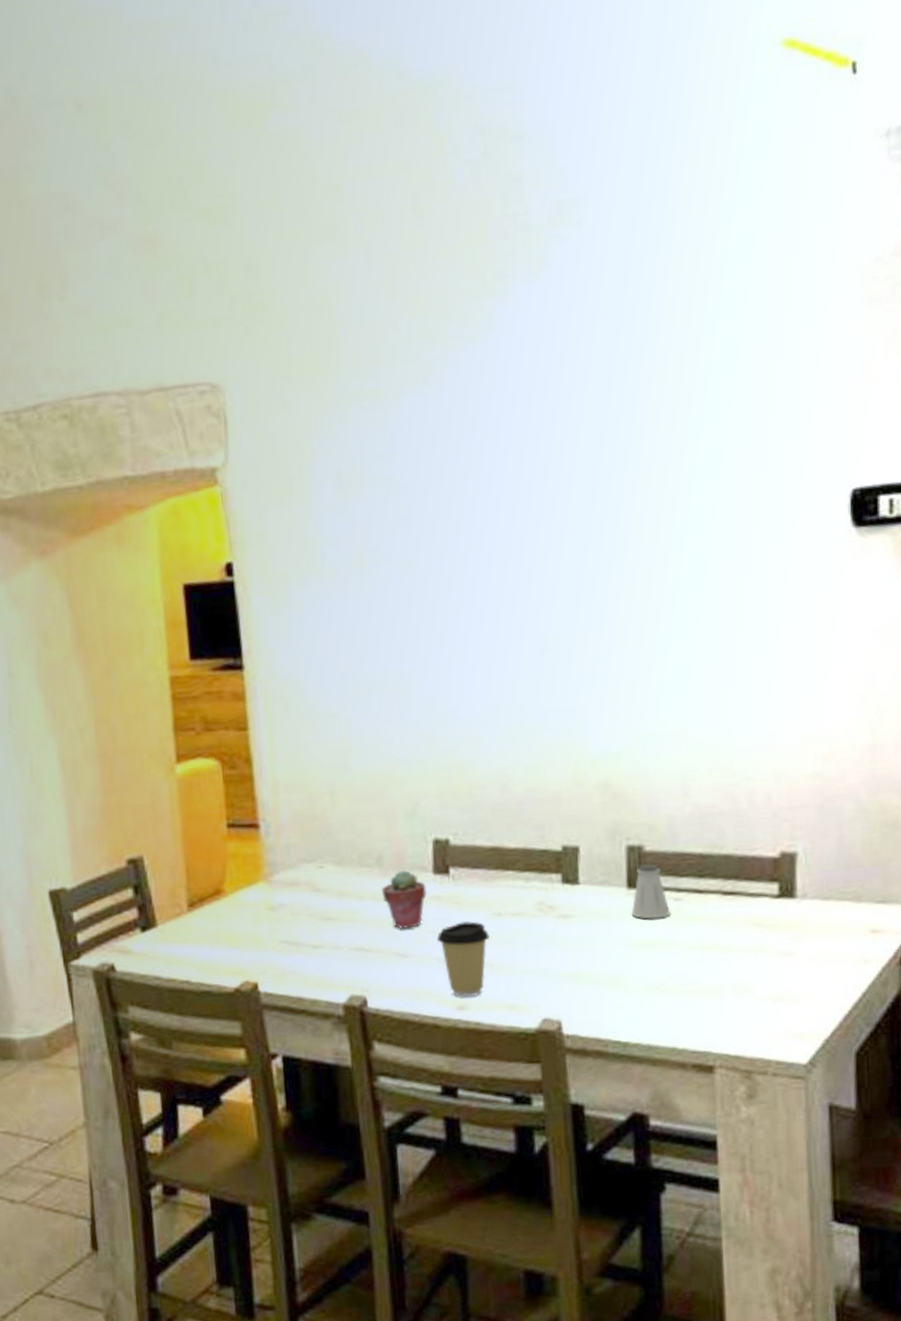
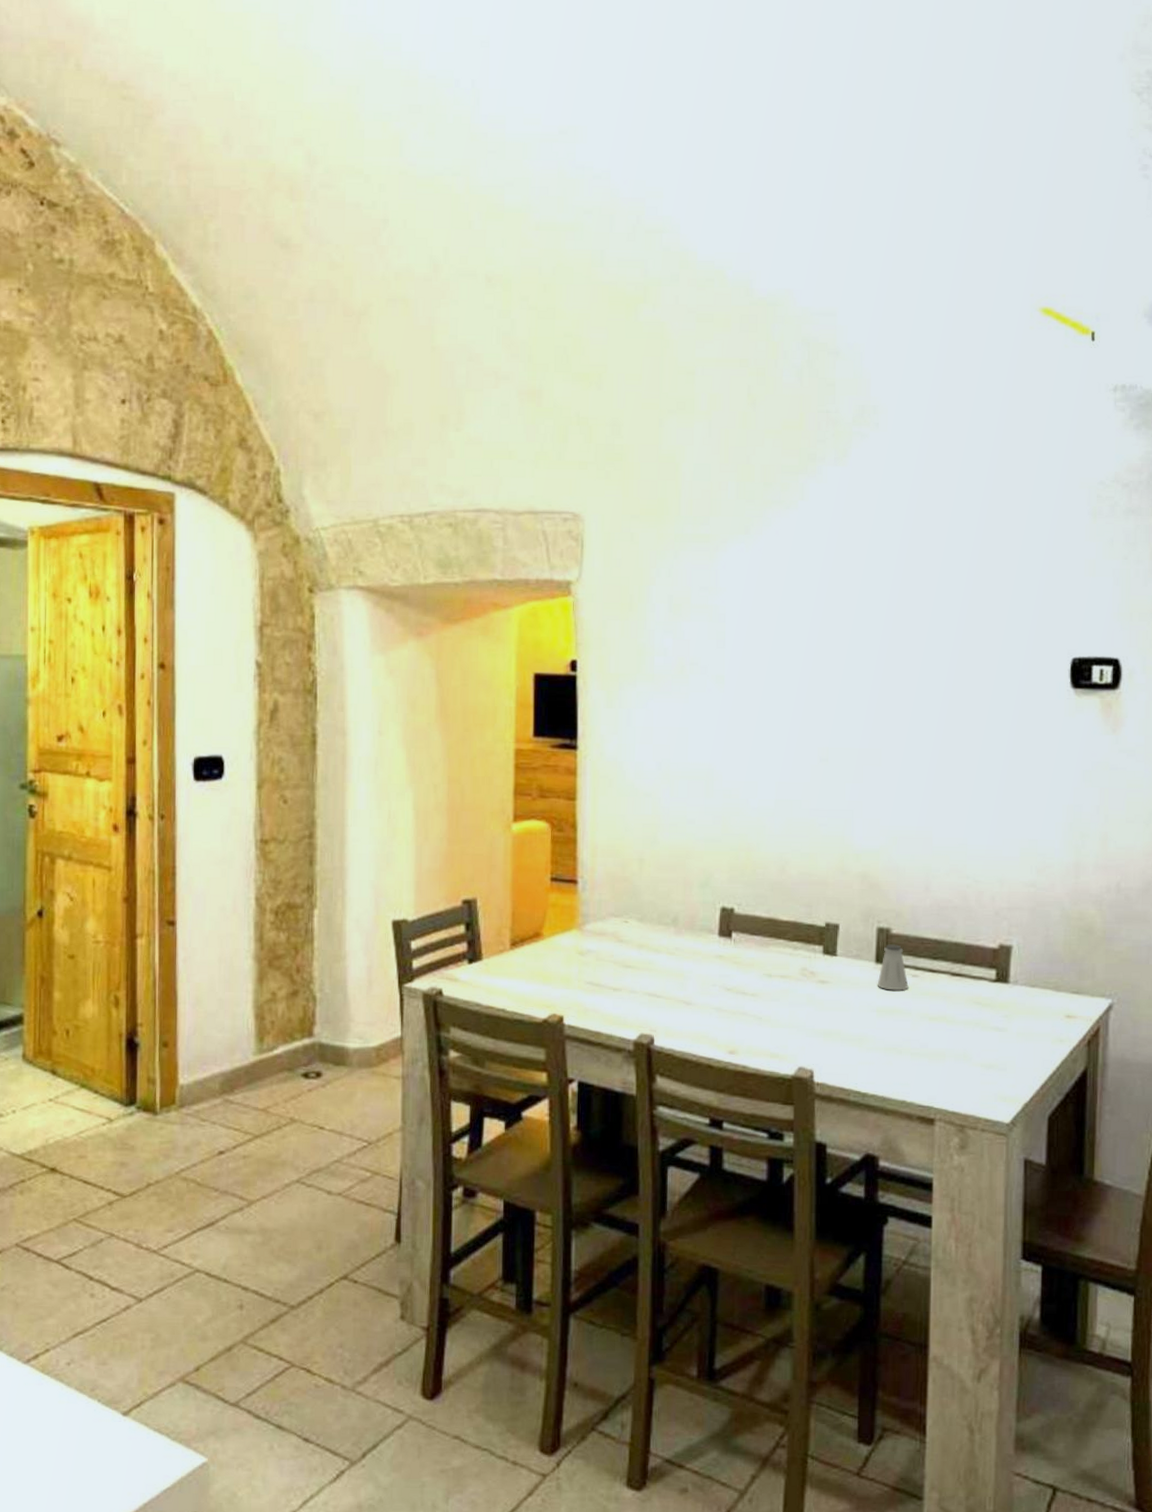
potted succulent: present [381,870,427,930] -> none [674,931,712,982]
coffee cup: present [436,920,490,998] -> none [716,978,760,1044]

